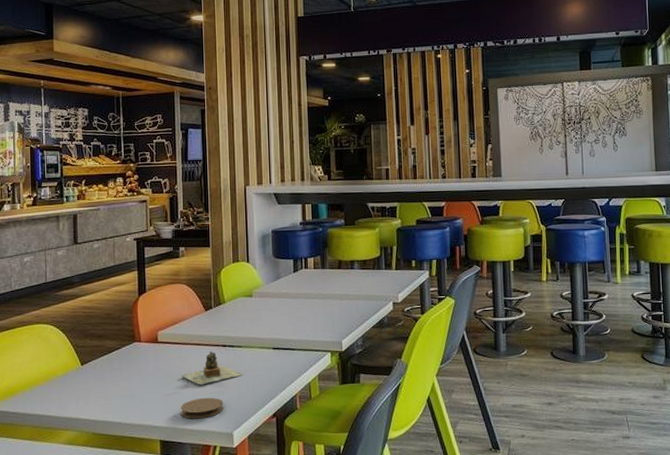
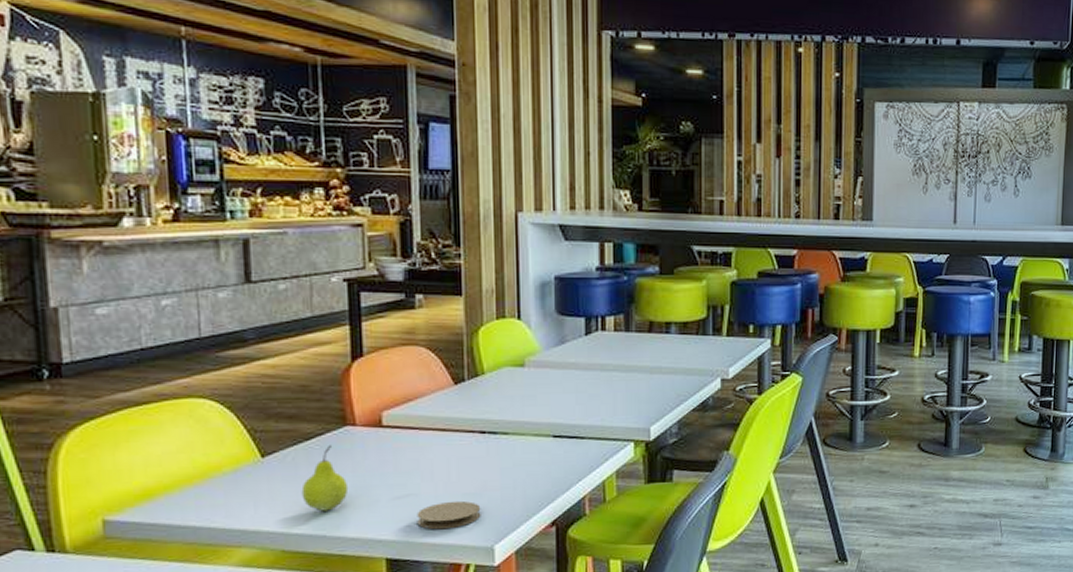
fruit: none [106,356,136,405] -> present [301,444,349,511]
teapot: present [180,351,243,385] -> none [417,439,509,485]

